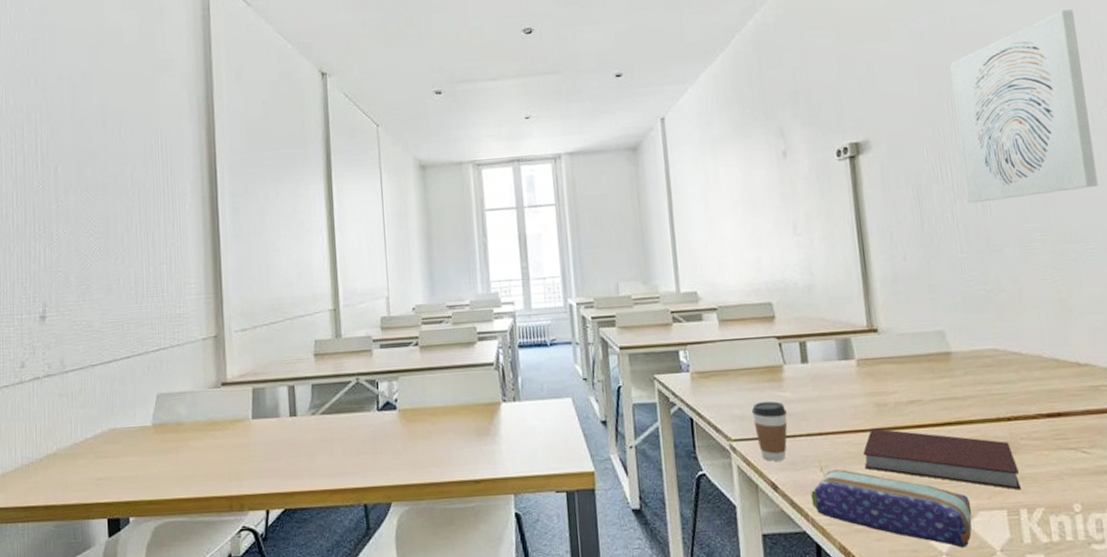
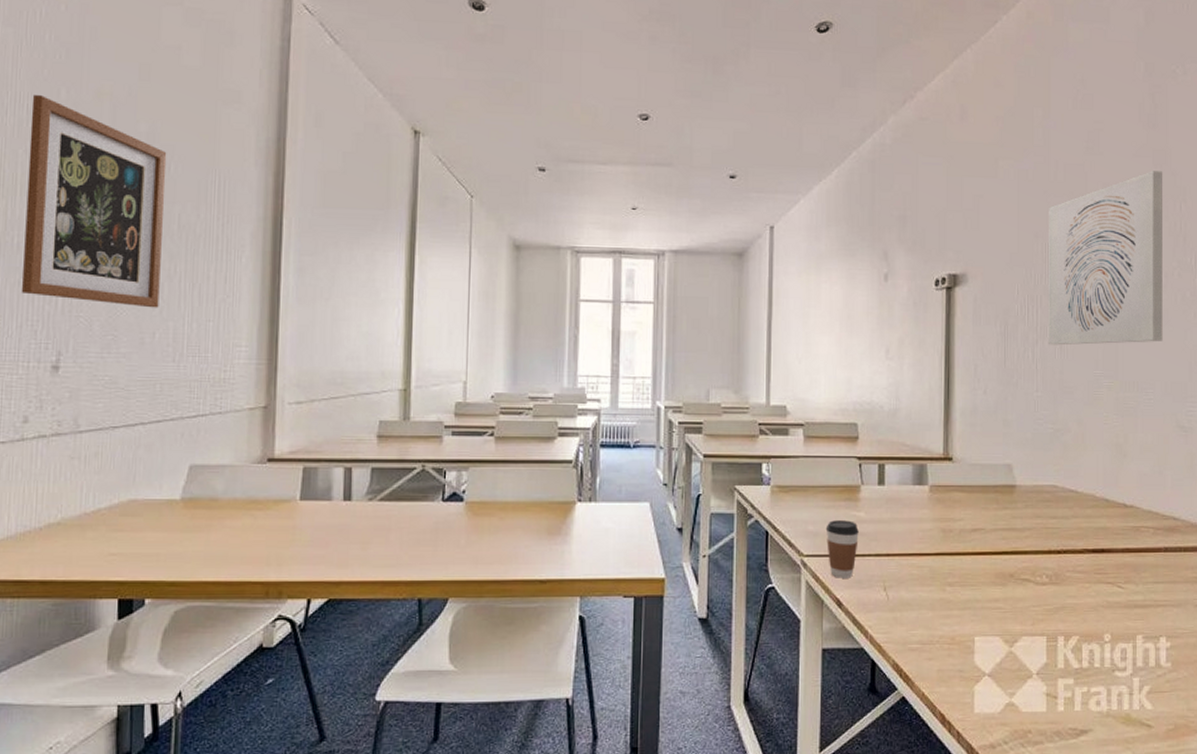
wall art: none [9,86,121,258] -> present [21,95,167,308]
pencil case: present [811,469,972,548] -> none [872,590,1015,670]
notebook: present [863,428,1021,490] -> none [924,553,1061,619]

